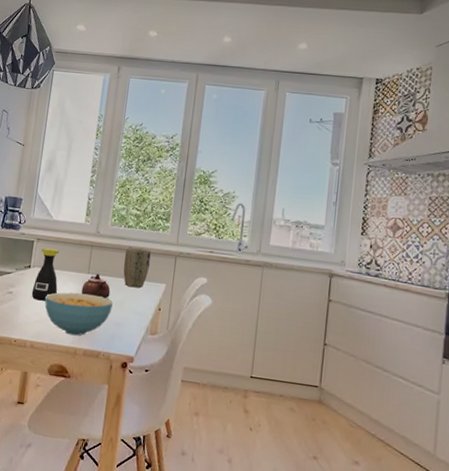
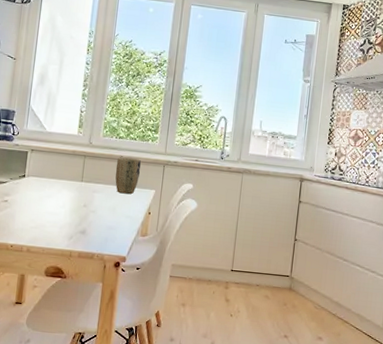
bottle: present [31,248,60,301] -> none [26,158,54,208]
cereal bowl: present [44,292,113,336] -> none [40,199,106,240]
teapot: present [81,273,111,299] -> none [75,181,103,205]

